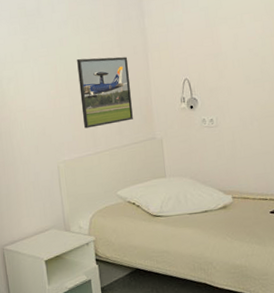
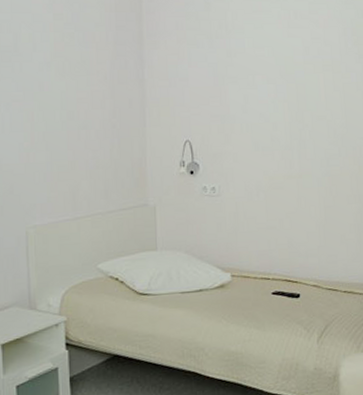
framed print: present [77,56,133,129] -> none [59,107,123,189]

